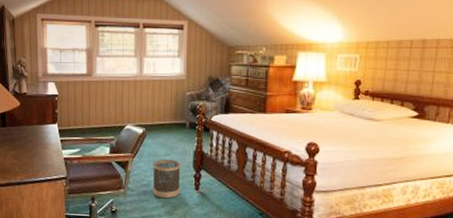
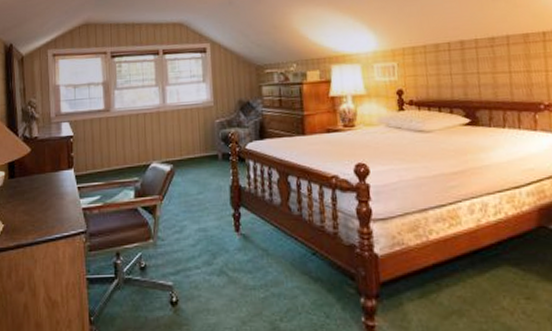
wastebasket: present [152,159,181,199] -> none [184,198,219,246]

